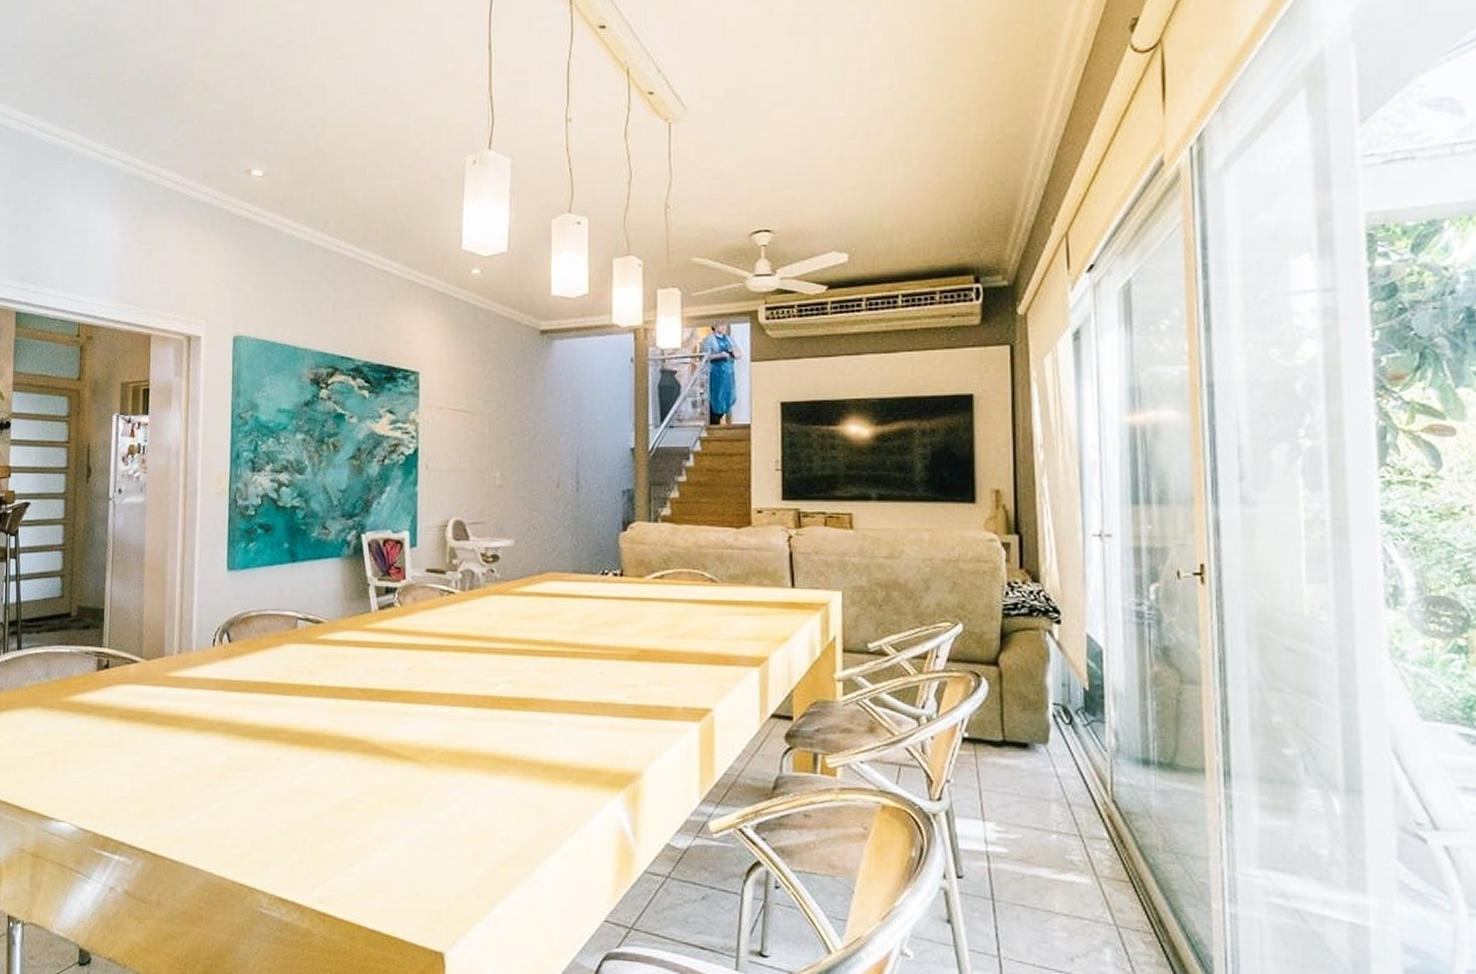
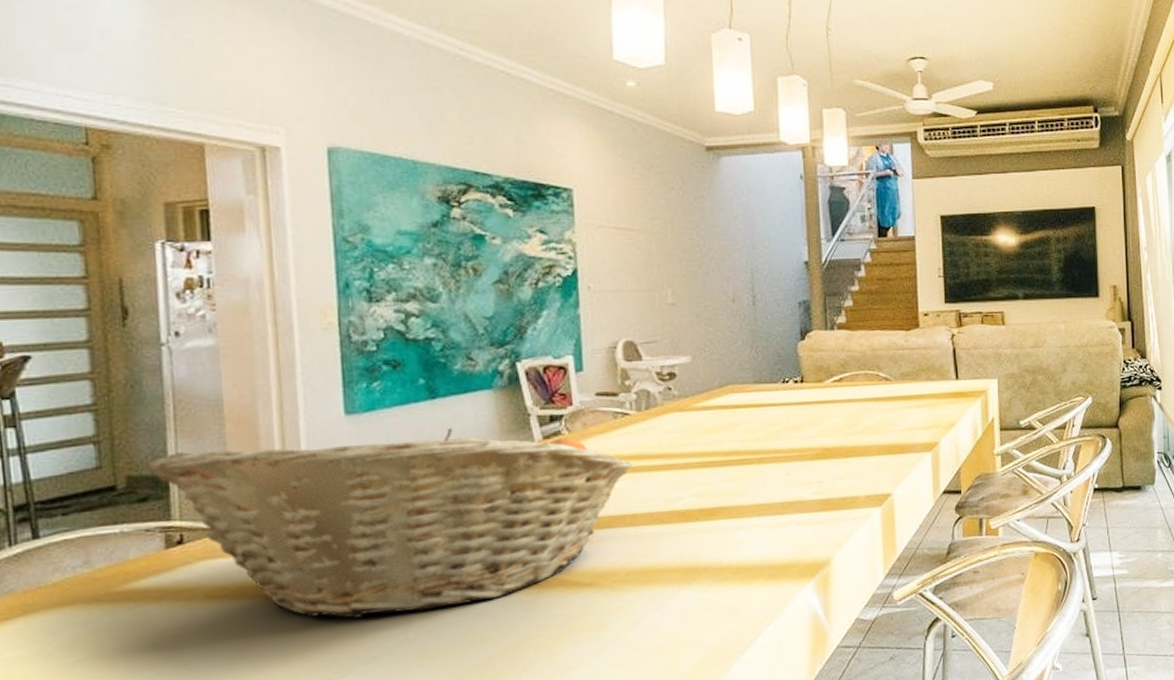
fruit basket: none [90,590,454,758] -> present [145,427,632,619]

